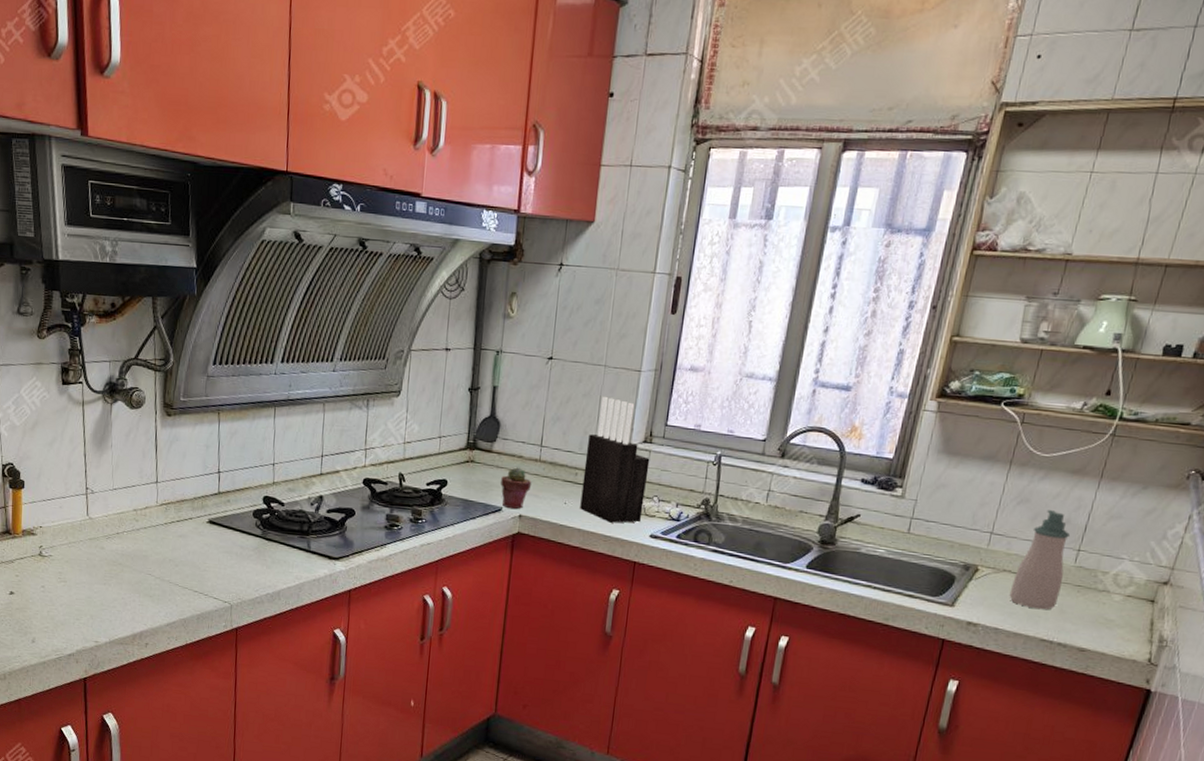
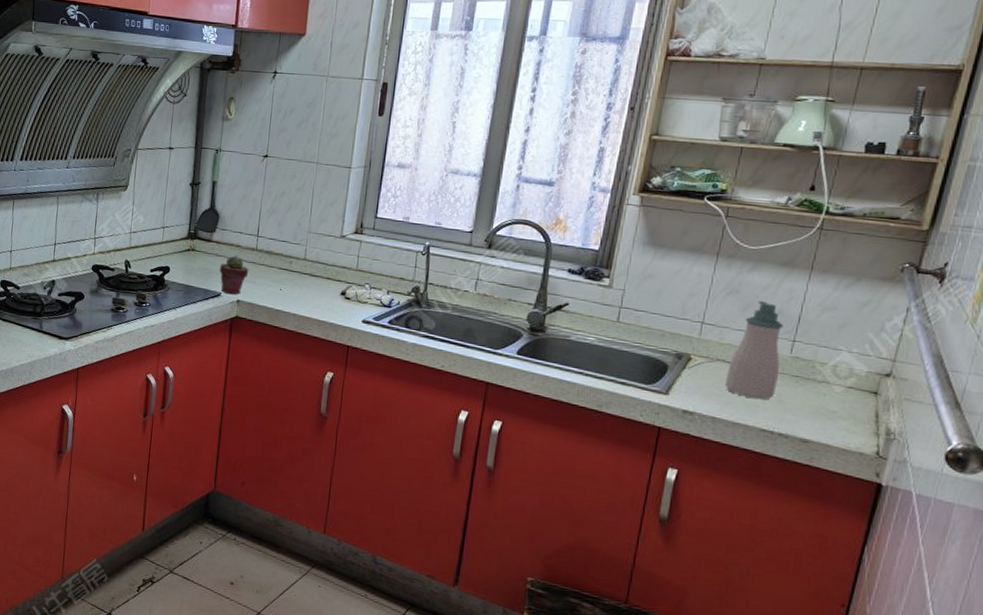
knife block: present [580,397,650,523] -> none [295,191,361,309]

